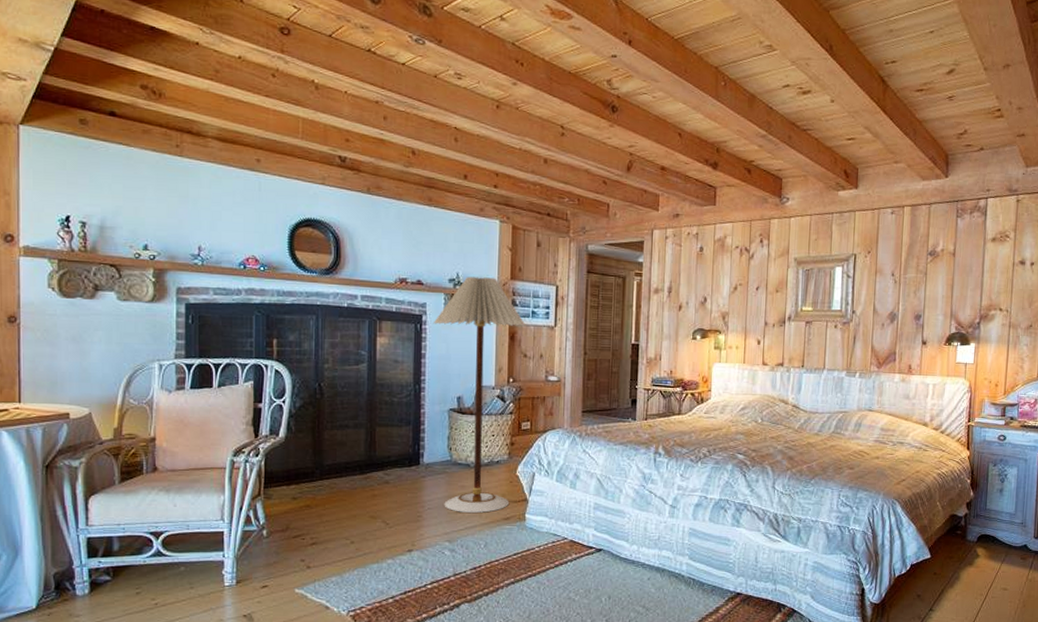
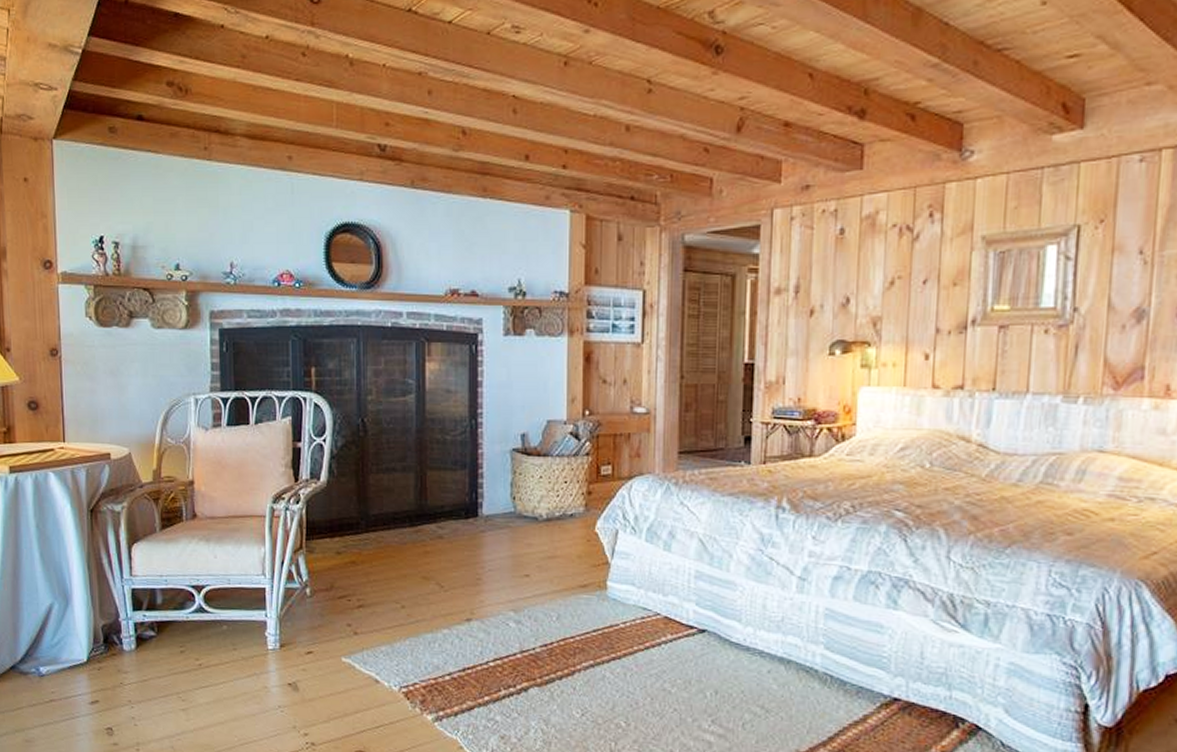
floor lamp: present [433,276,526,513] -> none [490,283,605,578]

